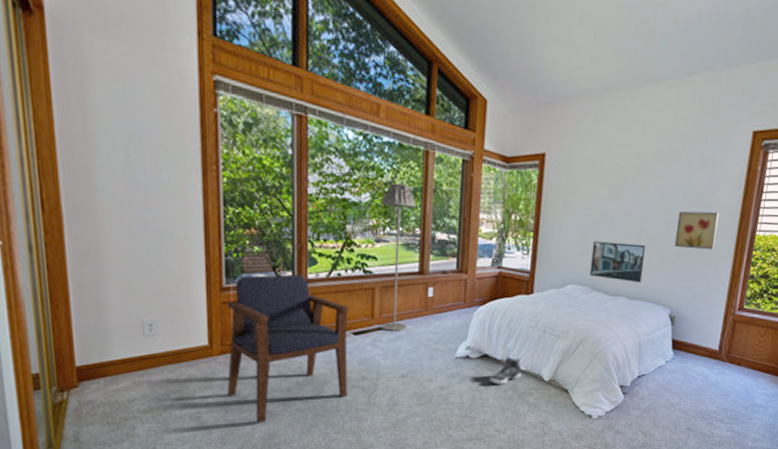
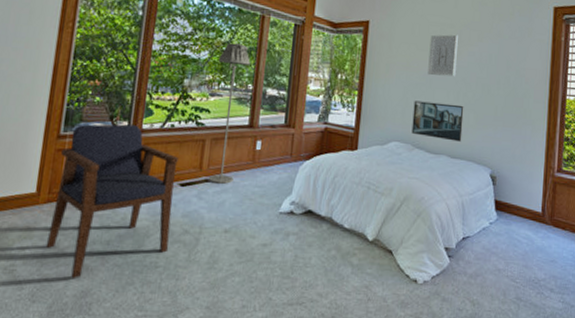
sneaker: present [489,356,521,385] -> none [313,212,345,243]
wall art: none [608,167,644,214] -> present [428,35,458,77]
wall art: present [674,211,719,250] -> none [490,75,530,113]

